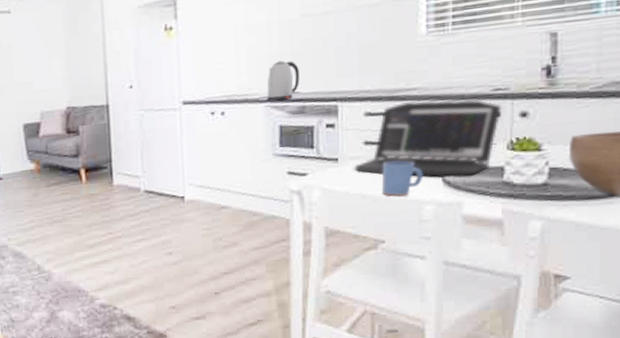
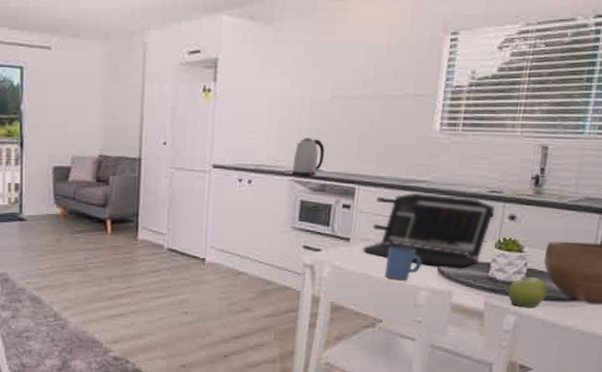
fruit: none [529,176,577,211] -> present [507,276,547,309]

